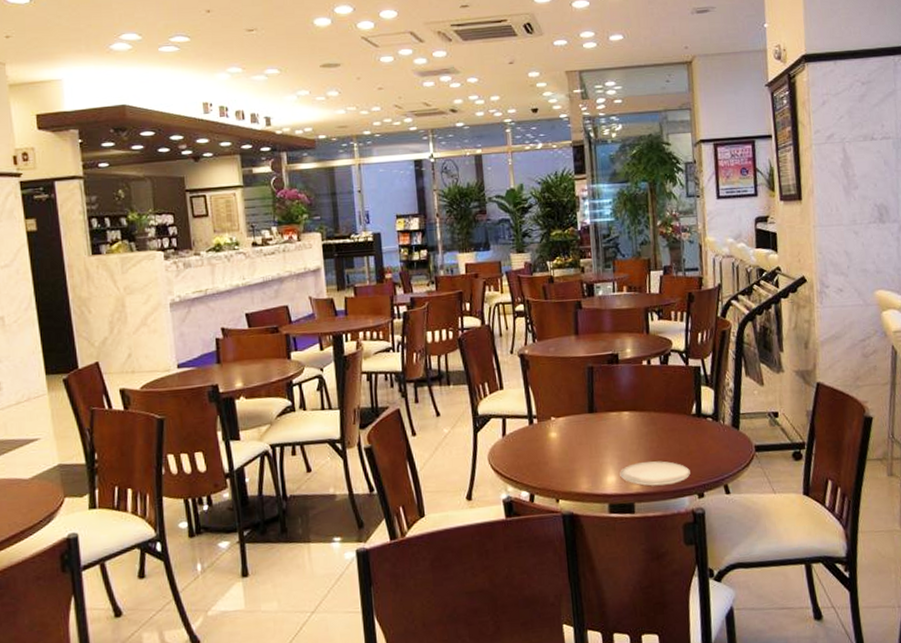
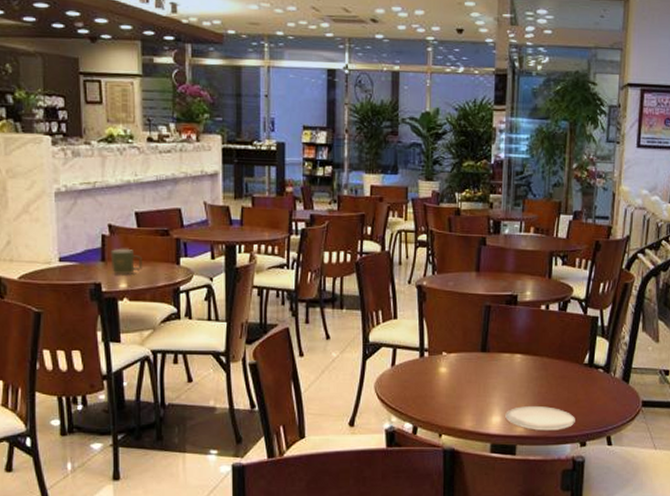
mug: none [225,348,256,375] -> present [110,248,142,274]

